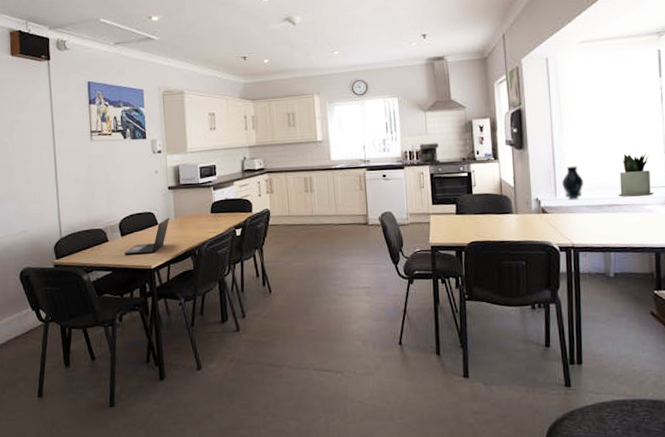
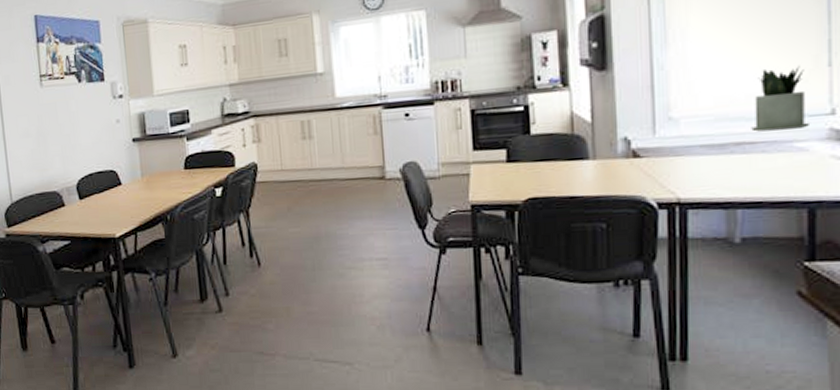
laptop: present [124,217,170,255] -> none [84,176,135,222]
coffee maker: present [419,143,441,164] -> none [455,67,485,97]
vase: present [562,165,584,201] -> none [664,90,699,139]

